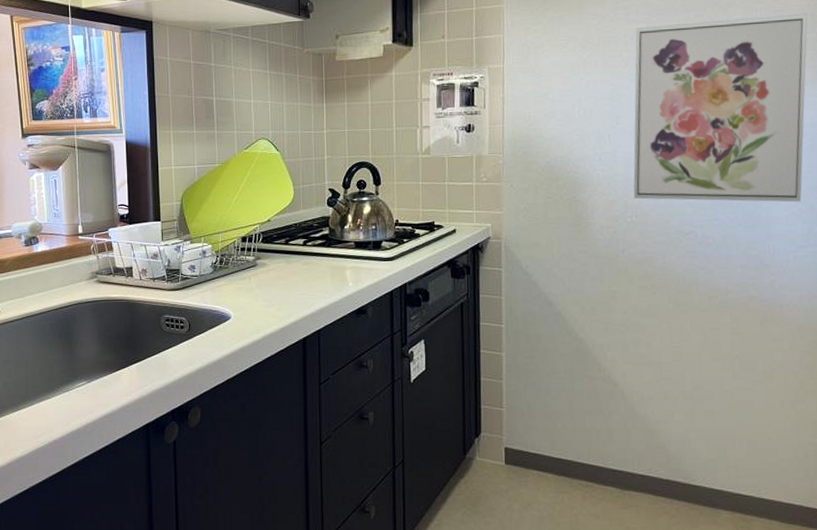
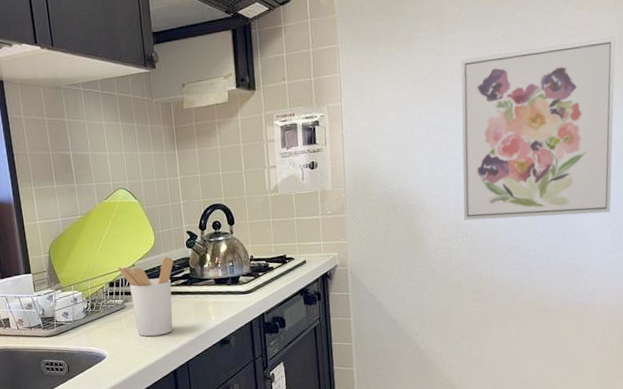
utensil holder: none [252,214,313,299] -> present [117,257,174,337]

